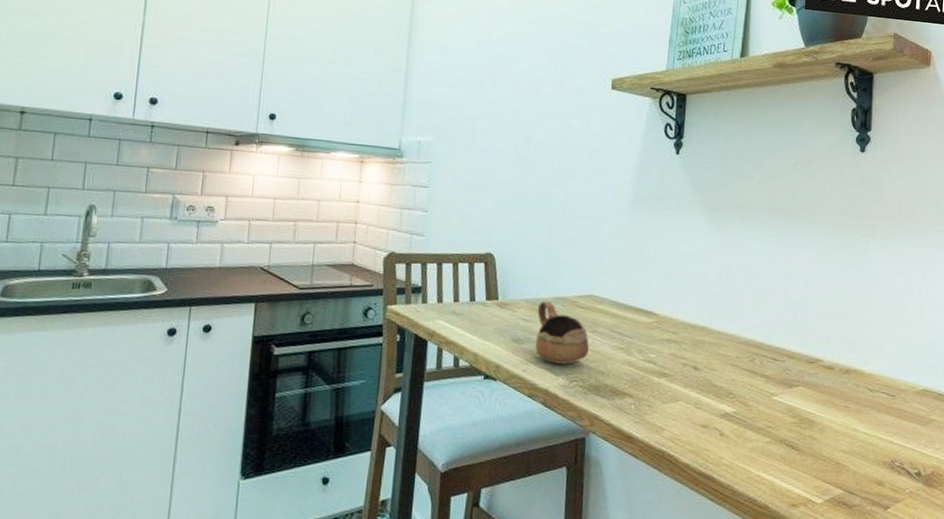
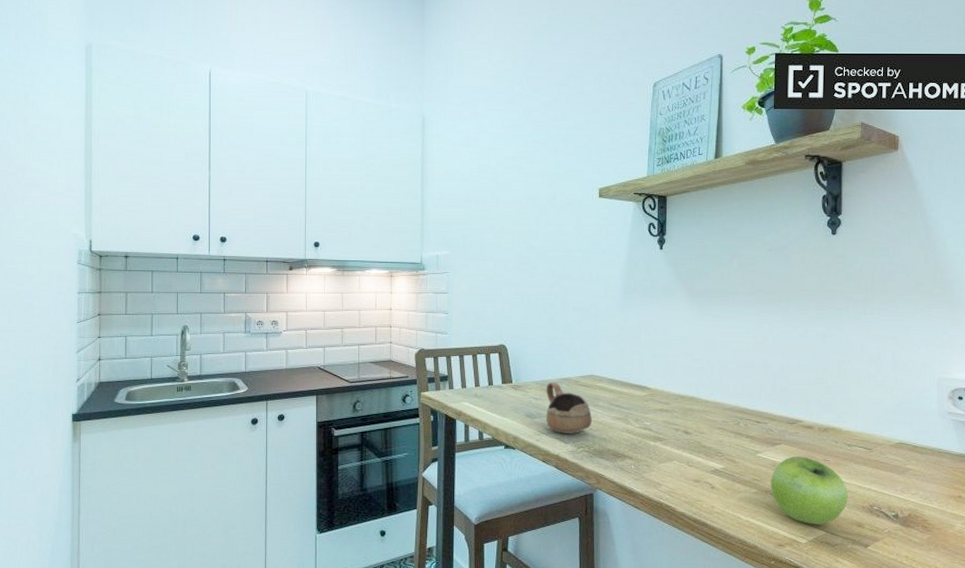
fruit: none [786,401,869,483] -> present [771,456,848,525]

